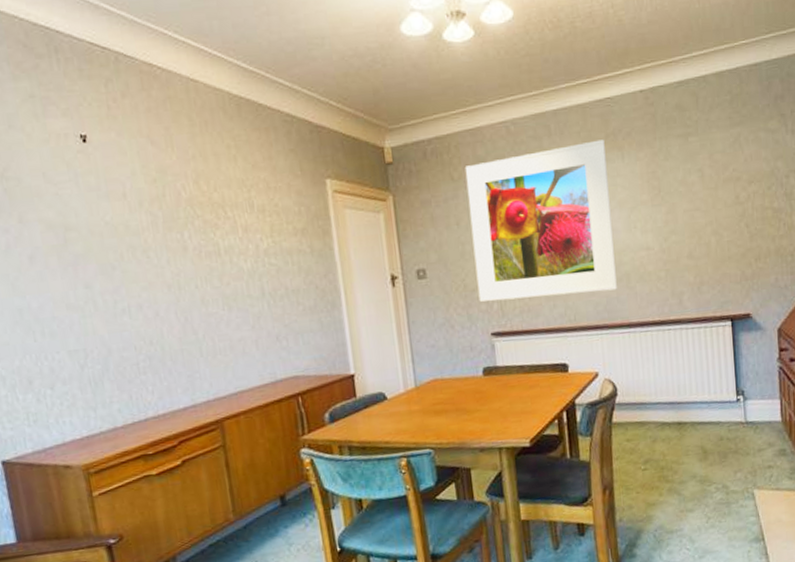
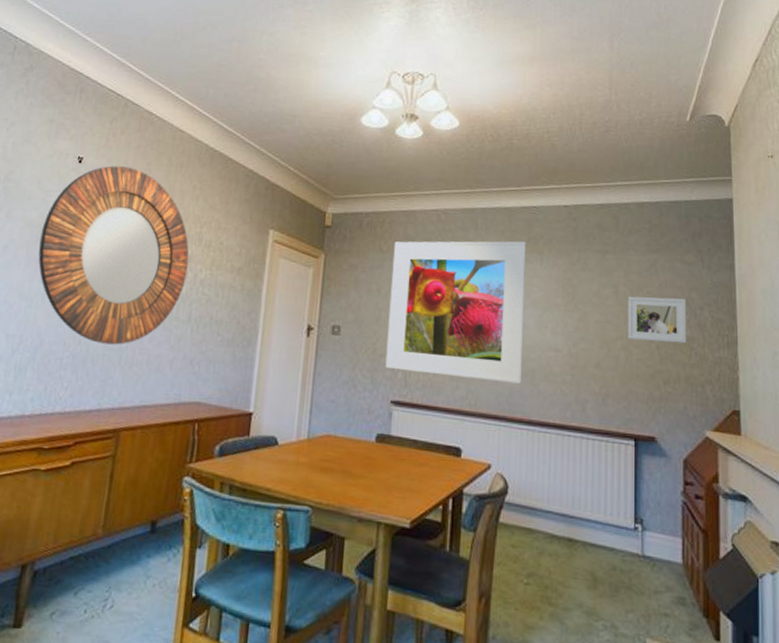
home mirror: none [66,136,248,340] -> present [38,165,189,345]
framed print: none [714,169,775,222] -> present [627,296,687,344]

